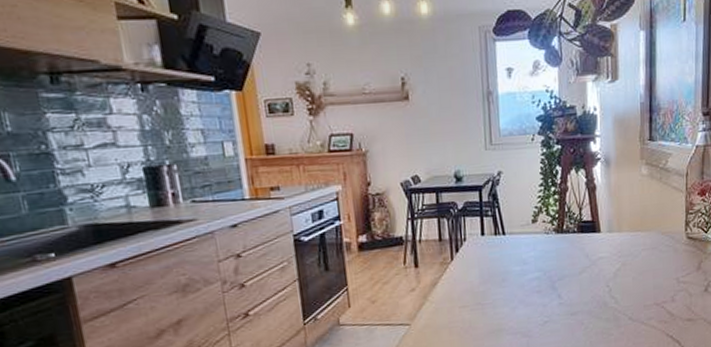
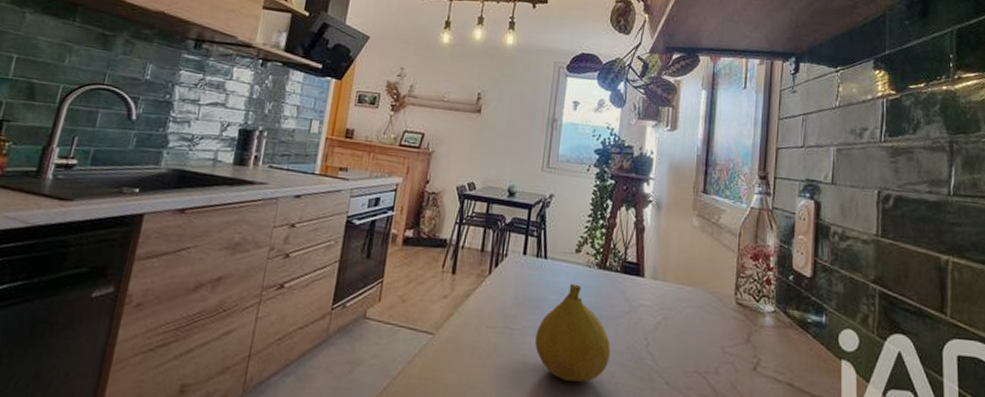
fruit: none [506,252,577,337] -> present [535,283,610,382]

